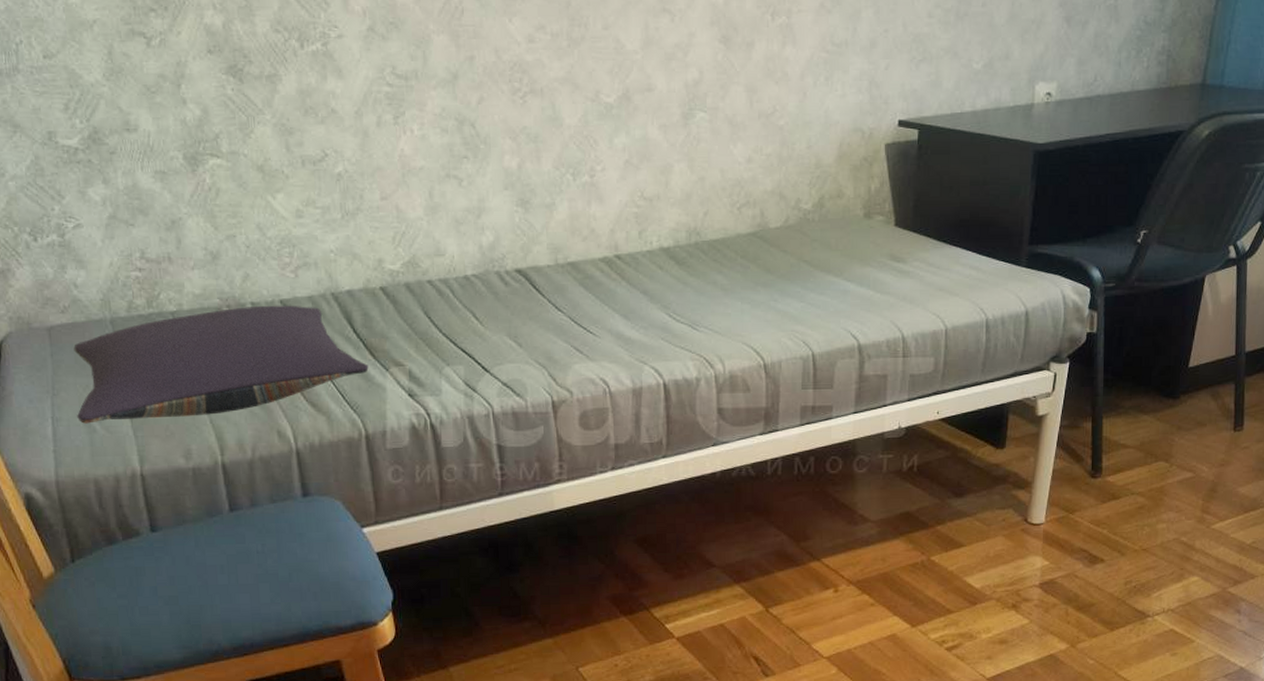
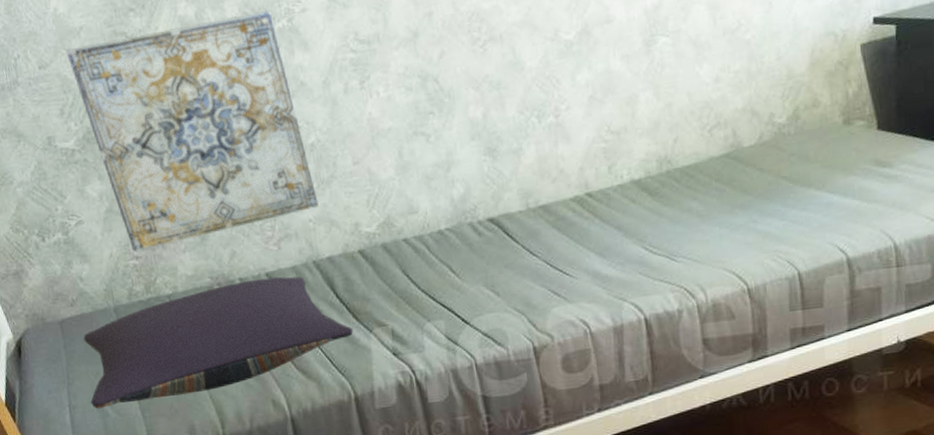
wall art: none [76,30,342,263] -> present [66,9,319,252]

